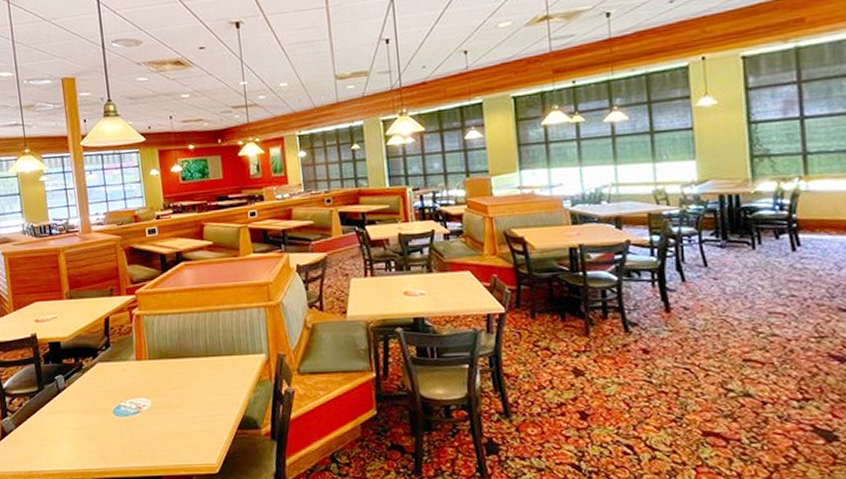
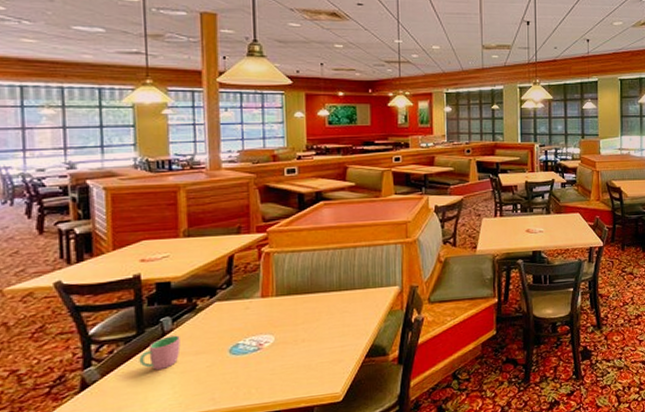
cup: none [42,393,74,425] -> present [139,335,181,370]

